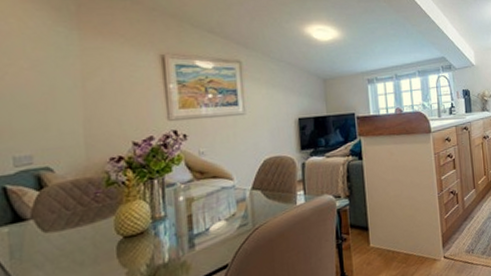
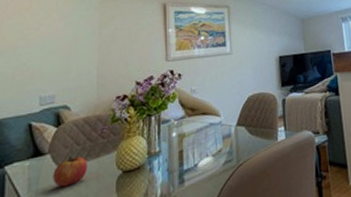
apple: none [39,221,81,254] -> present [52,155,88,188]

